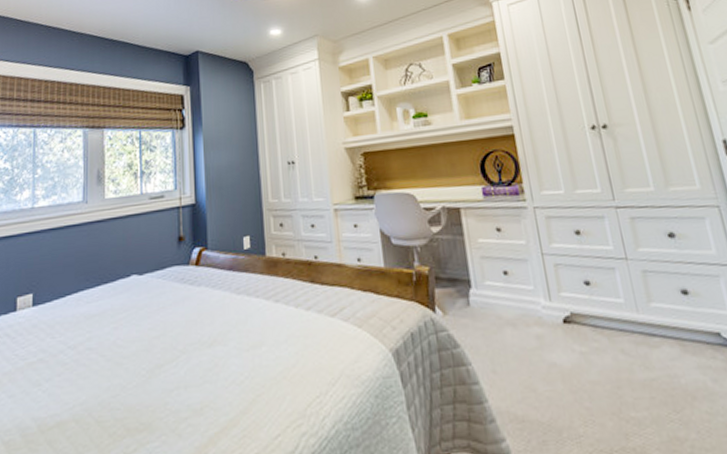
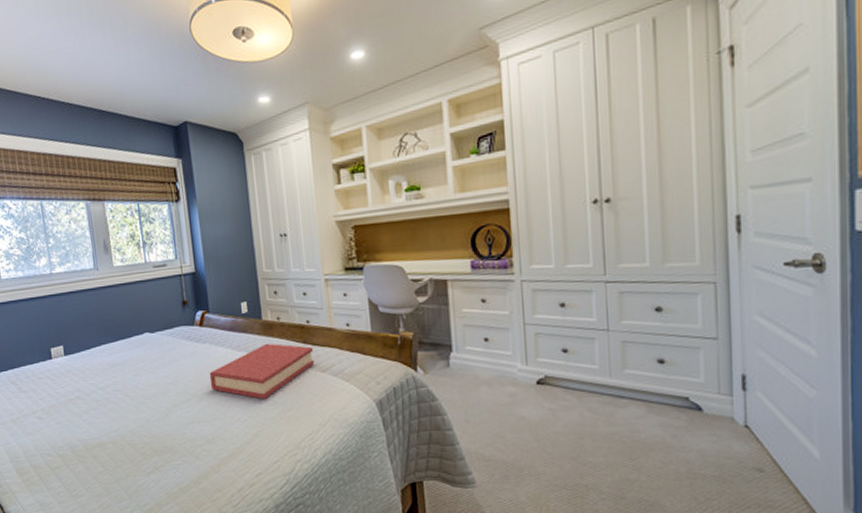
hardback book: none [202,283,323,354] -> present [209,343,315,399]

